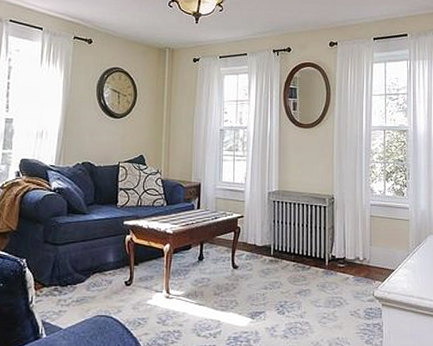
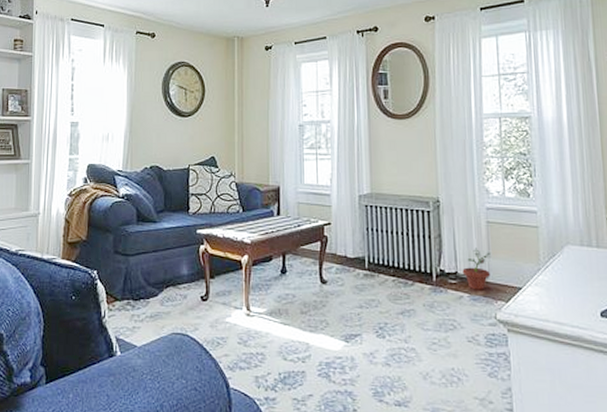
potted plant: none [349,237,372,272] -> present [462,247,490,290]

